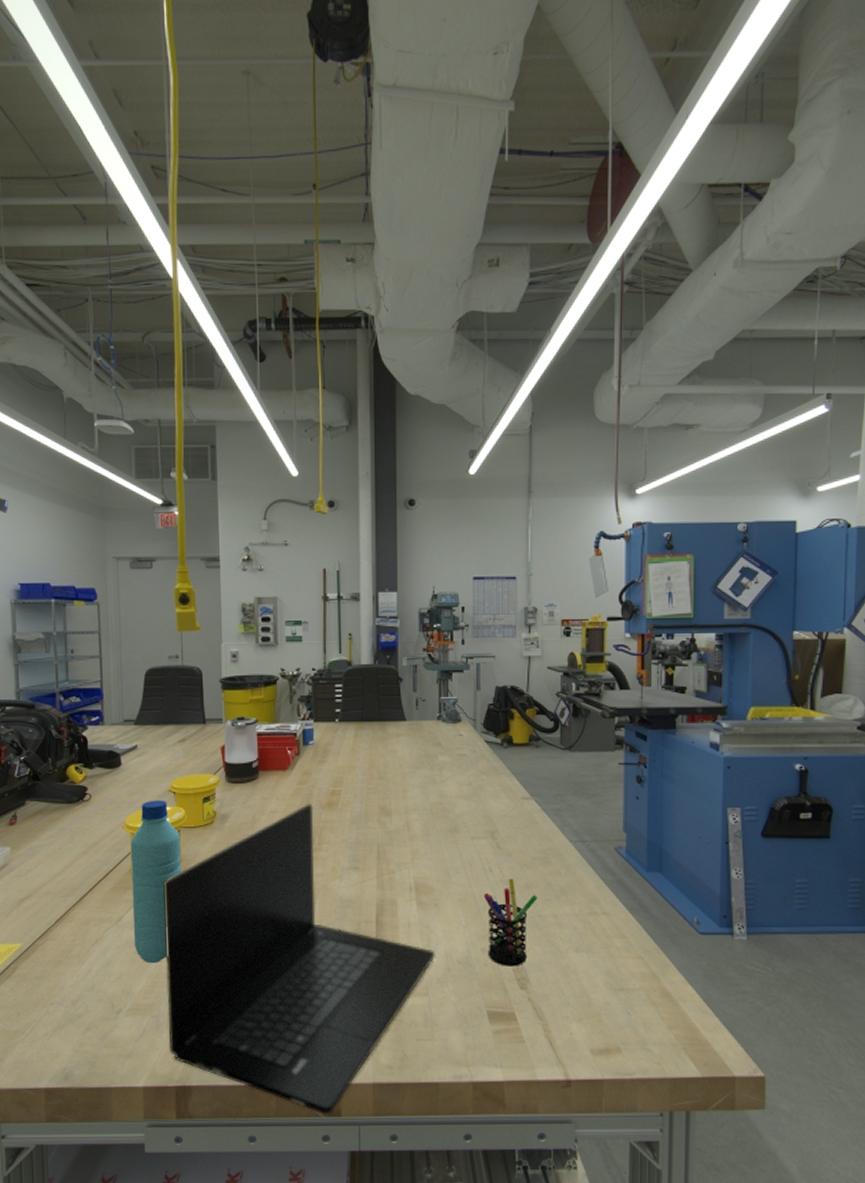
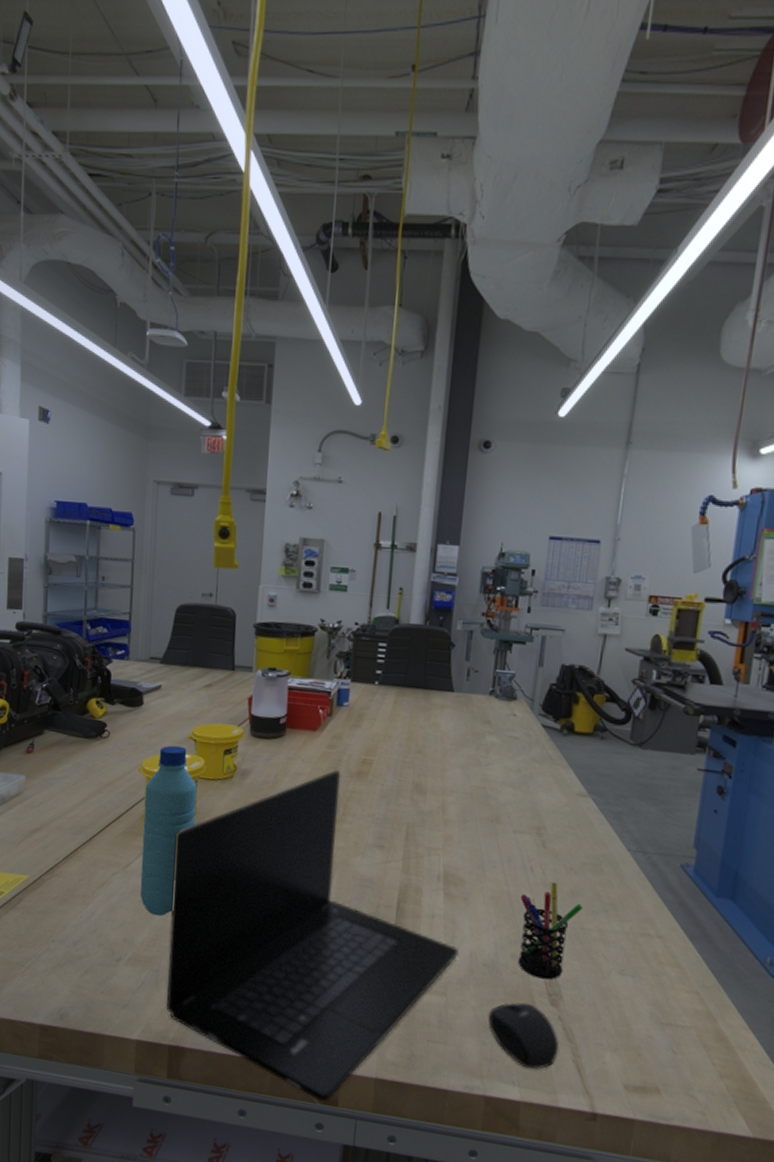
mouse: none [467,990,532,1050] -> present [488,1002,560,1070]

